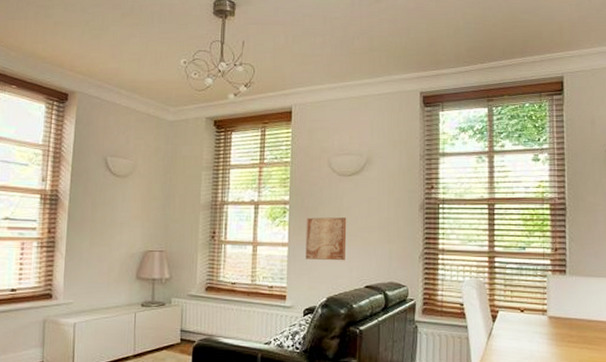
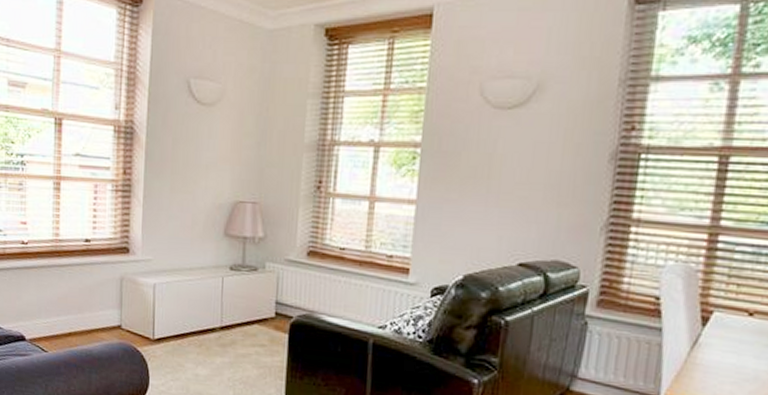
wall art: present [305,217,347,261] -> none [438,166,500,228]

